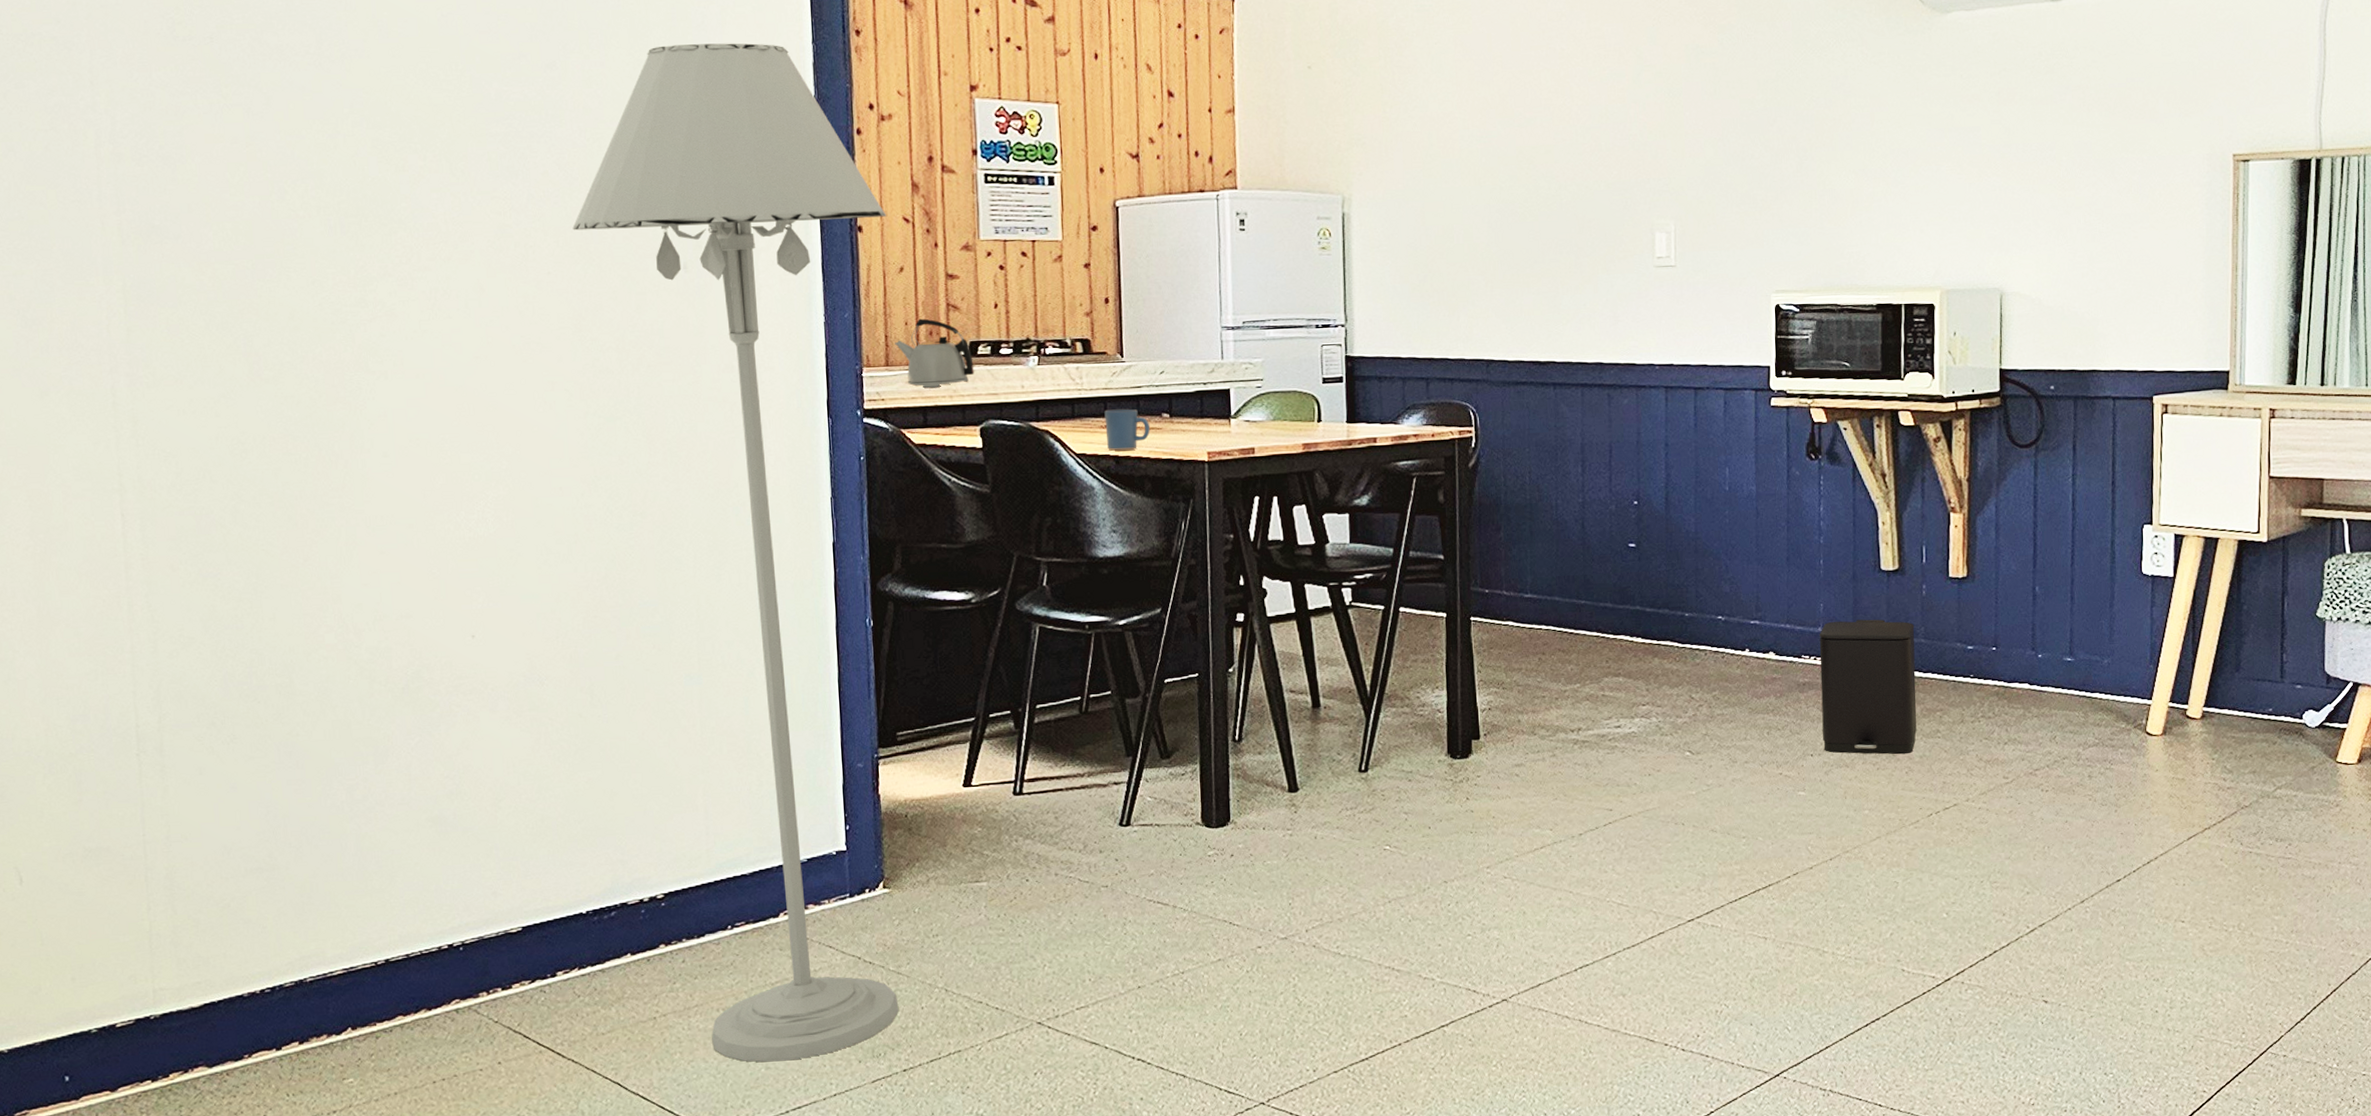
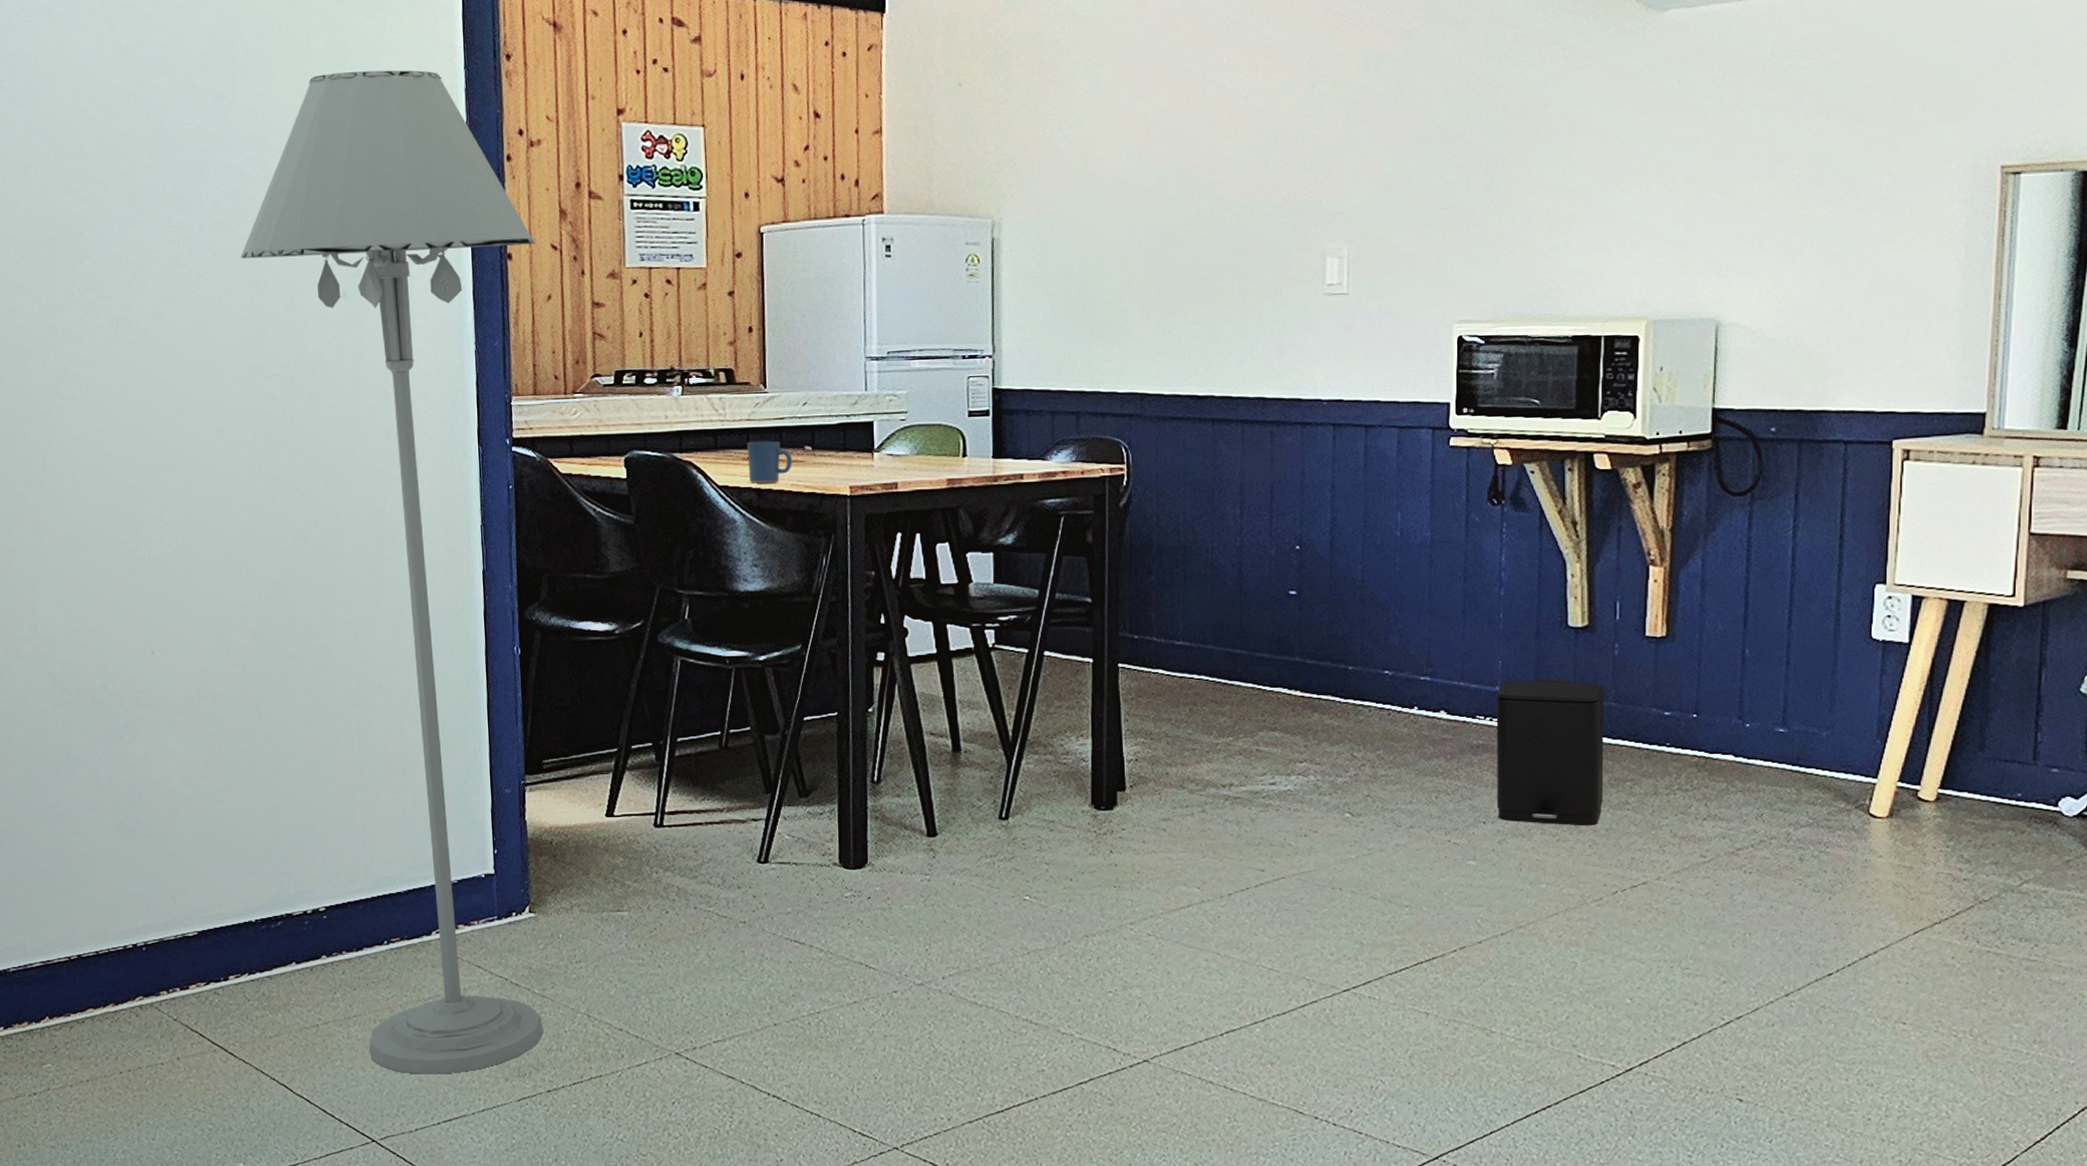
kettle: present [895,318,974,388] -> none [542,347,619,417]

